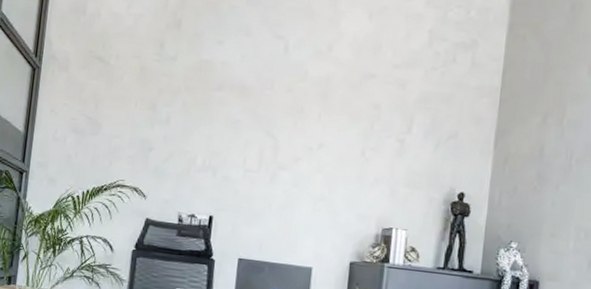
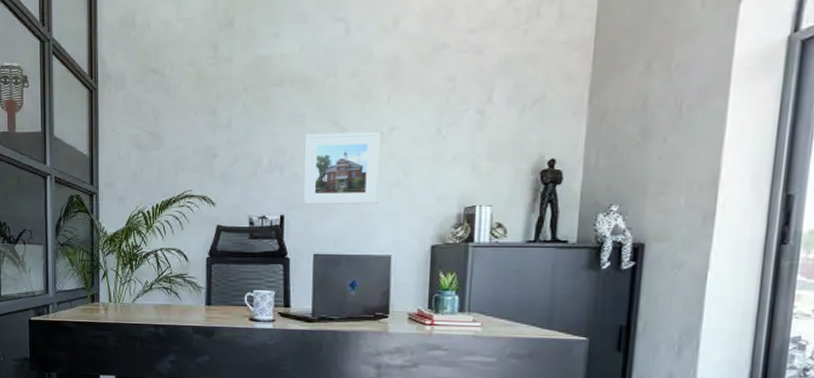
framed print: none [232,139,310,216] -> present [302,132,380,206]

